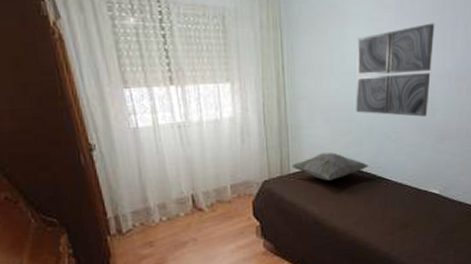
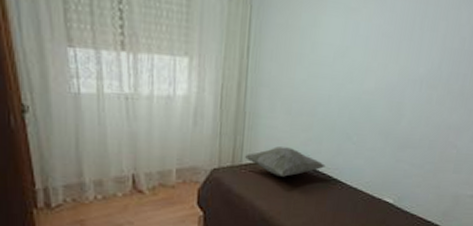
wall art: present [356,23,435,117] -> none [320,22,415,122]

